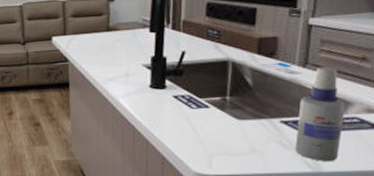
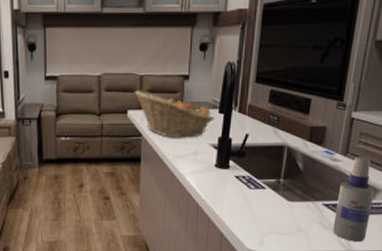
fruit basket: none [58,16,147,61] -> present [135,90,216,138]

